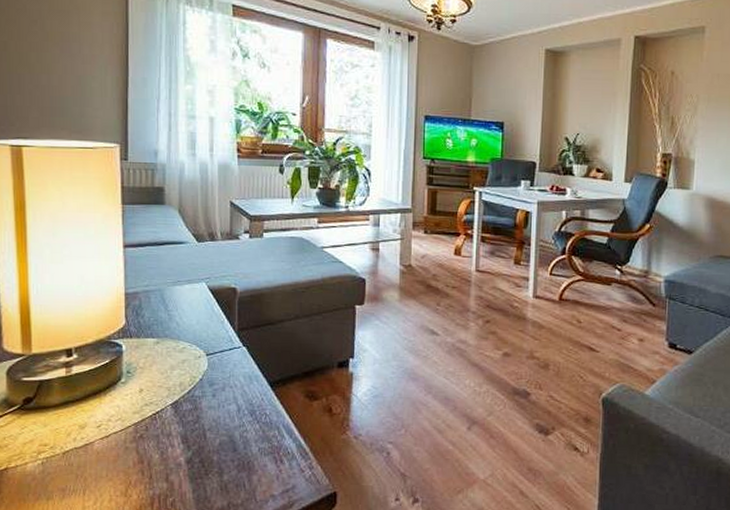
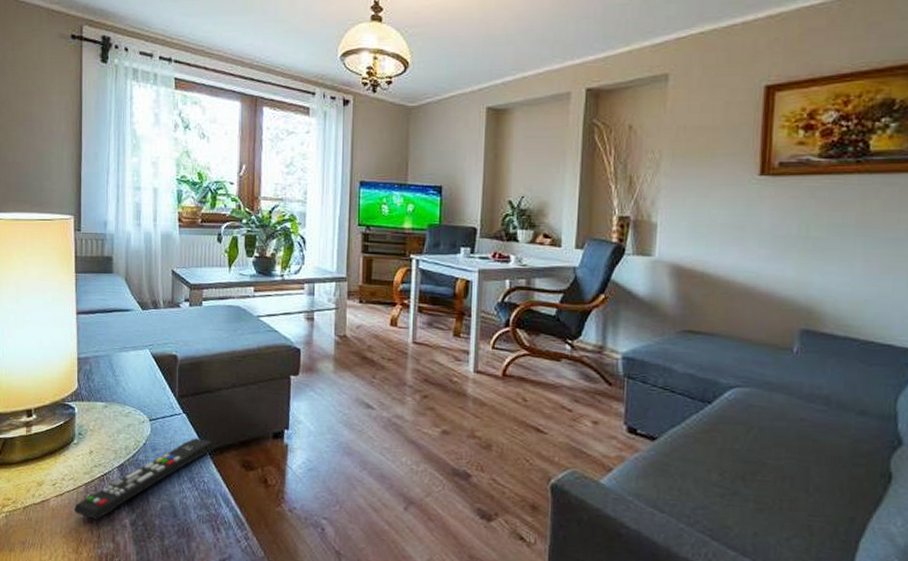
remote control: none [123,371,277,460] -> present [74,438,215,520]

